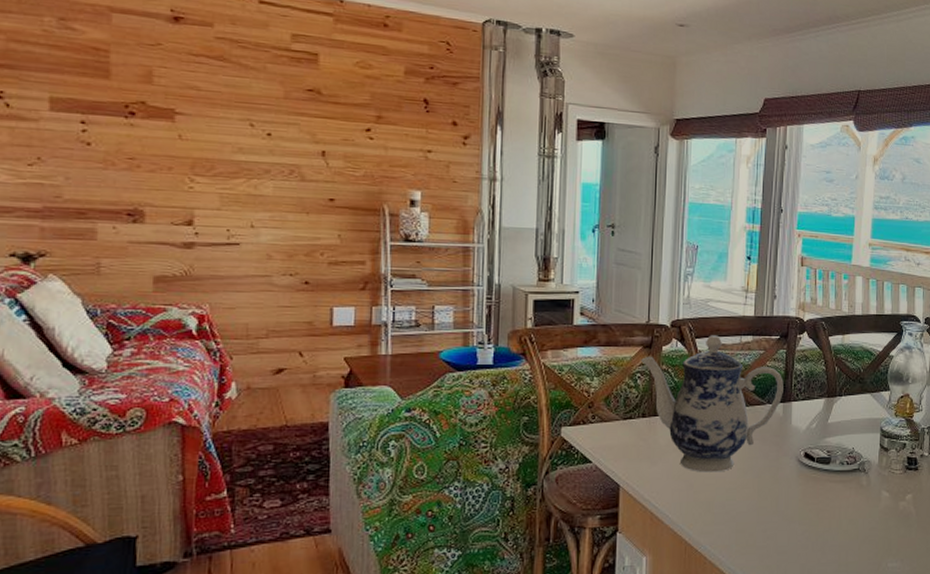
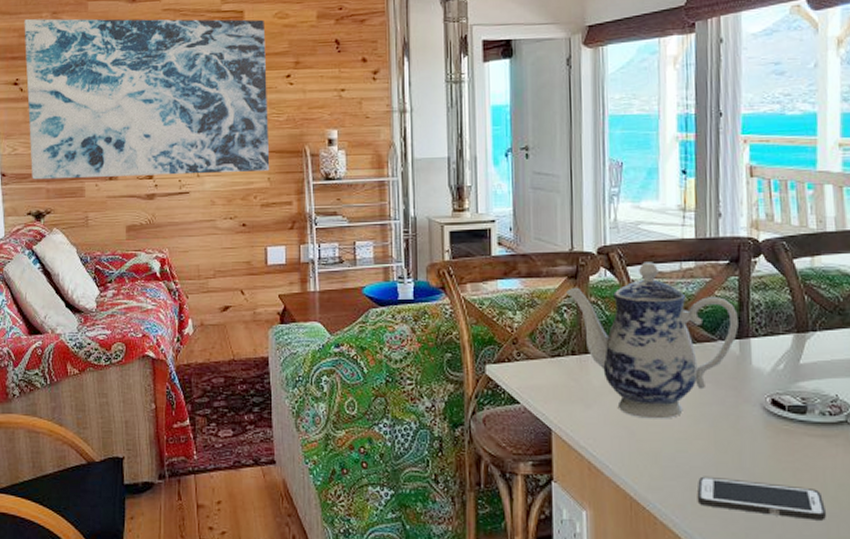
wall art: none [14,20,344,227] -> present [24,18,270,180]
cell phone: none [740,519,839,551] -> present [697,476,826,521]

